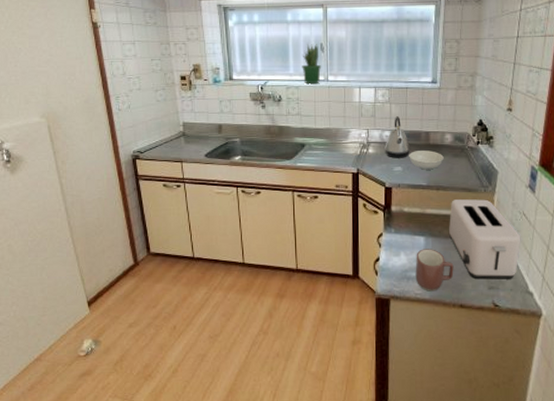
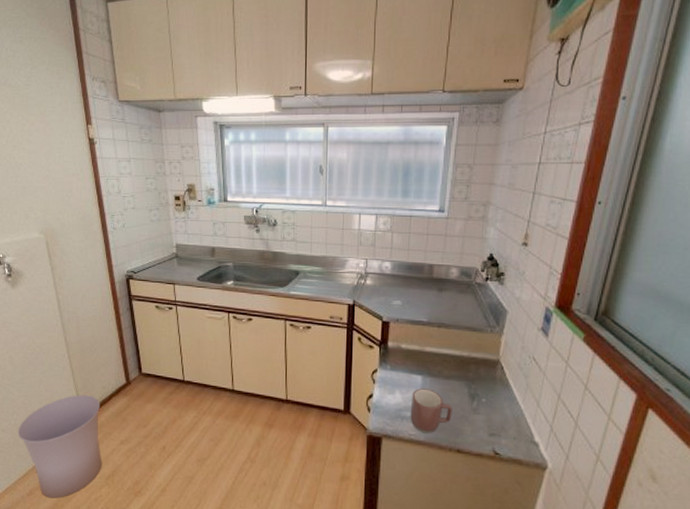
waste bin: none [18,279,110,391] -> present [18,395,102,499]
planter: present [302,44,322,85] -> none [299,166,320,209]
kettle: present [385,116,411,158] -> none [384,246,412,292]
bowl: present [409,150,444,170] -> none [409,284,448,306]
toaster: present [449,199,521,280] -> none [449,339,529,427]

